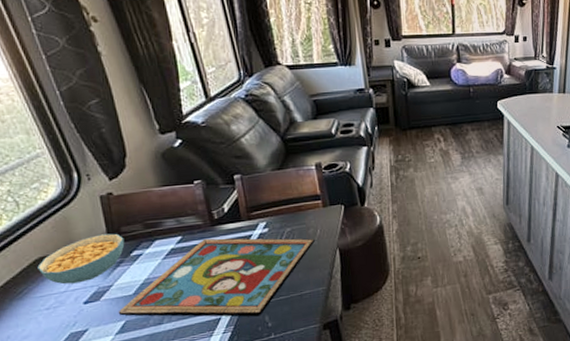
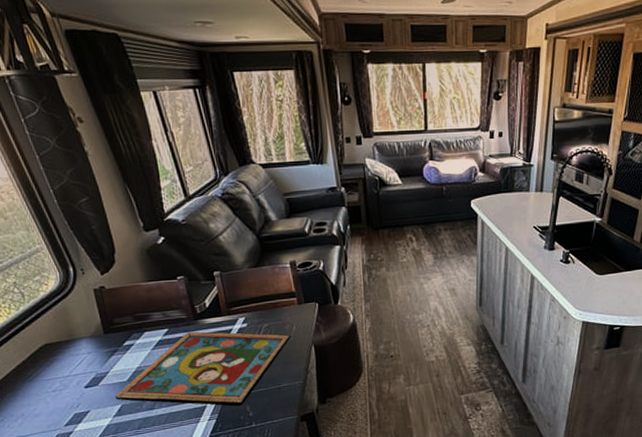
cereal bowl: present [37,233,125,285] -> none [43,324,118,370]

